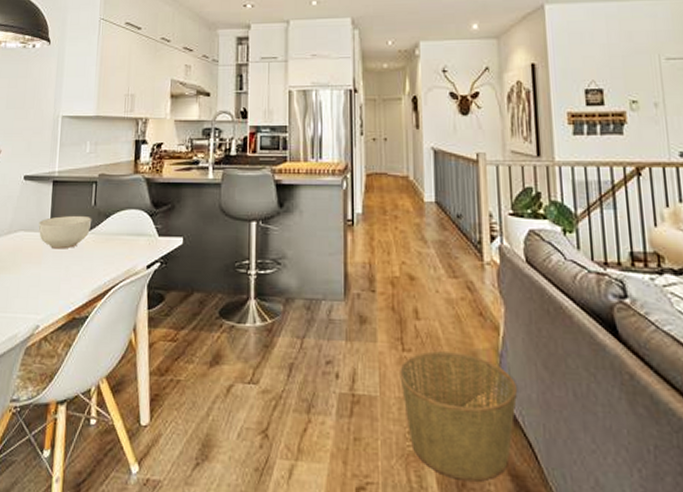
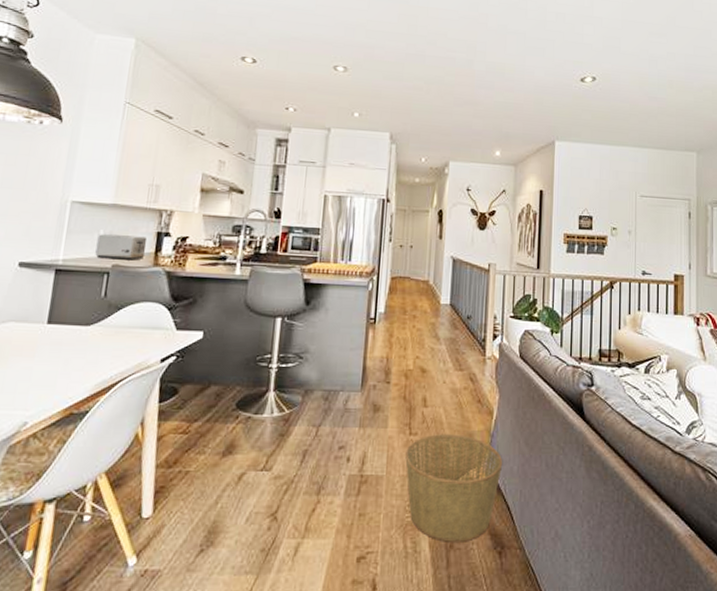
bowl: present [38,215,92,249] -> none [33,306,101,342]
toaster: none [85,145,127,169] -> present [96,234,148,261]

